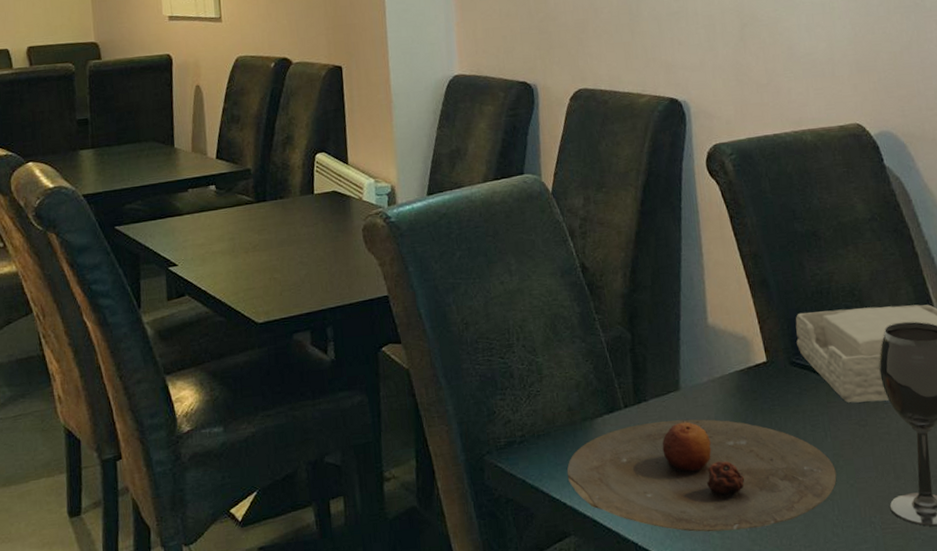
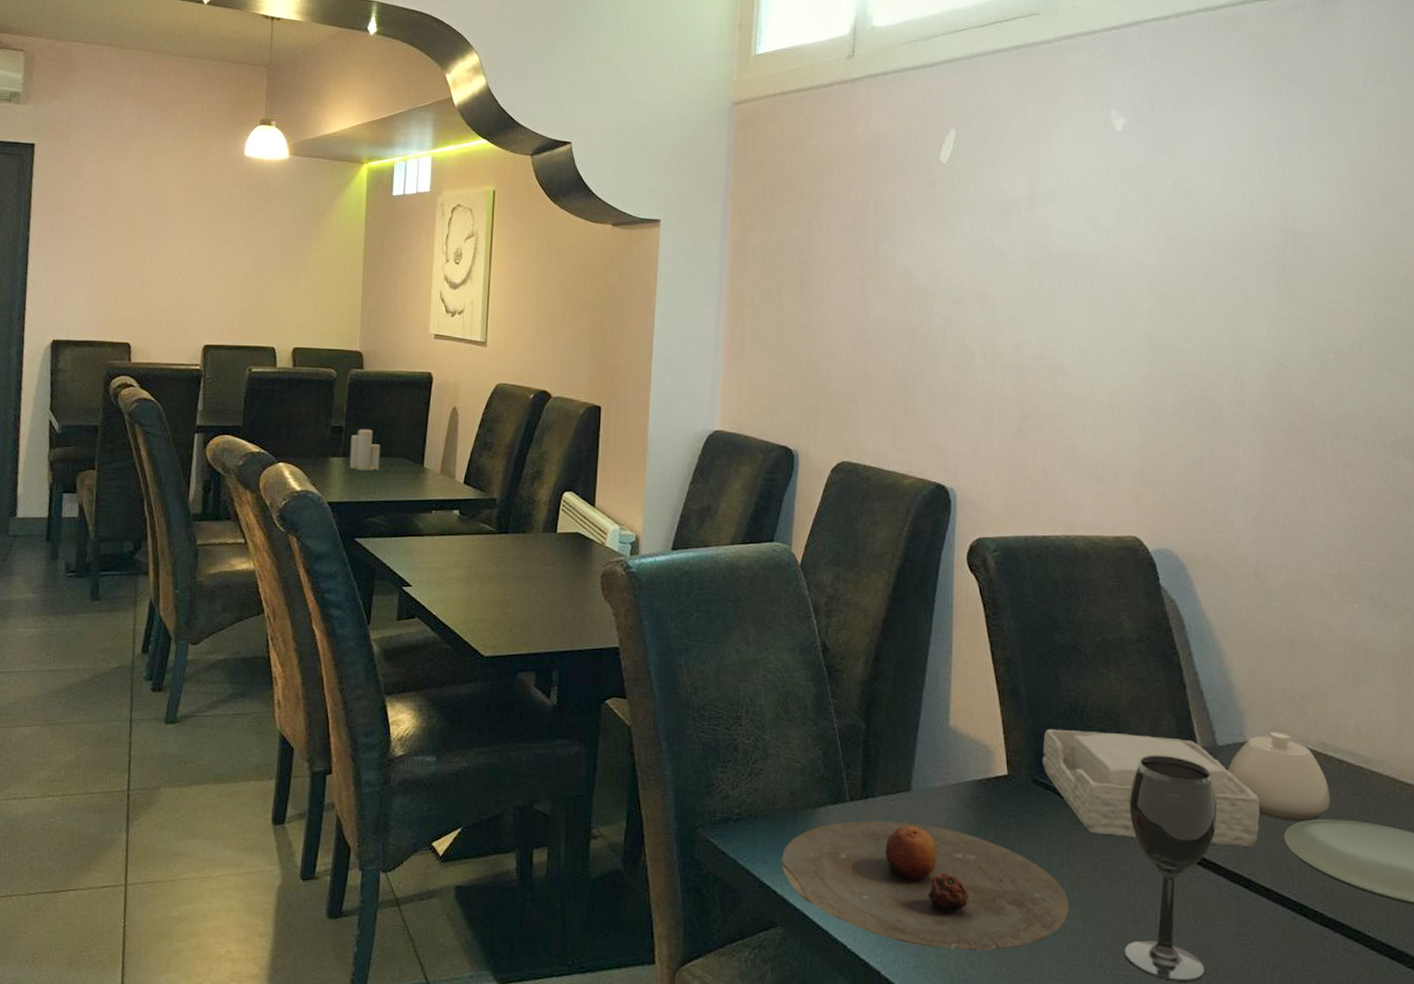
candle: none [97,117,130,160] -> present [349,428,381,471]

